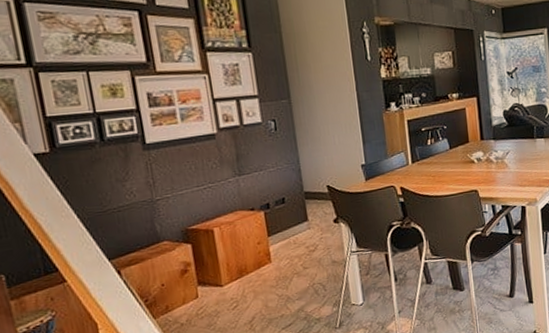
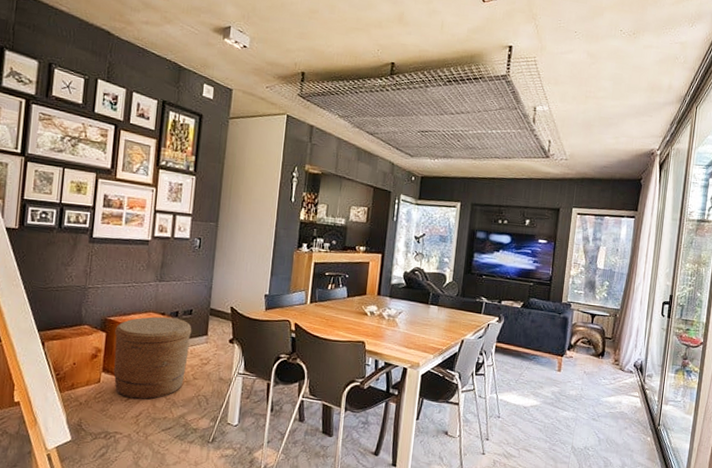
basket: none [201,210,293,306] -> present [114,316,192,400]

